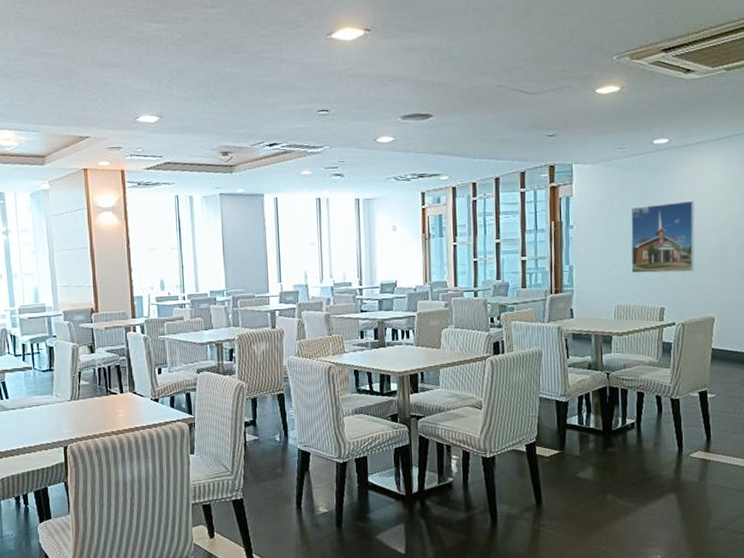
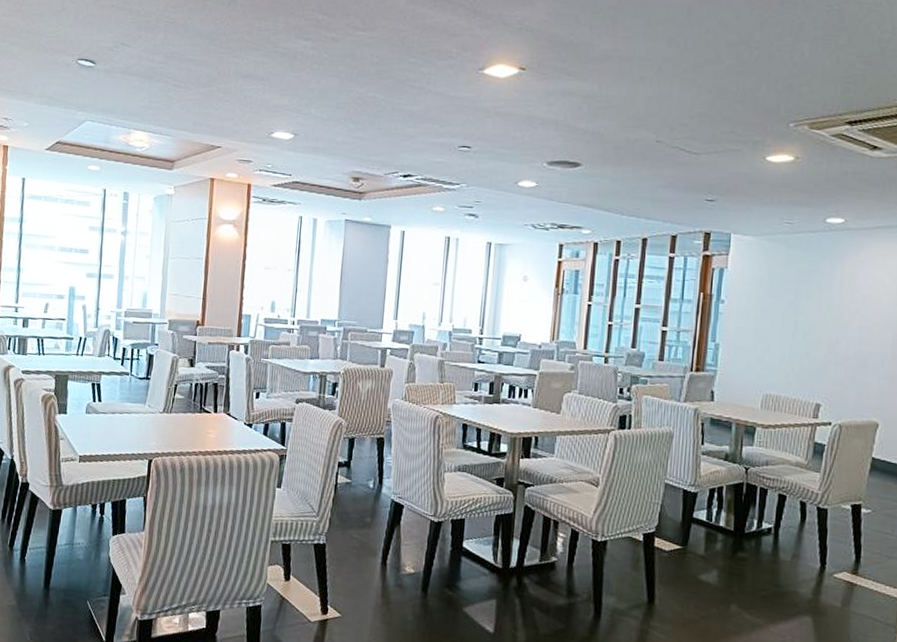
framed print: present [631,200,695,274] -> none [786,288,867,369]

